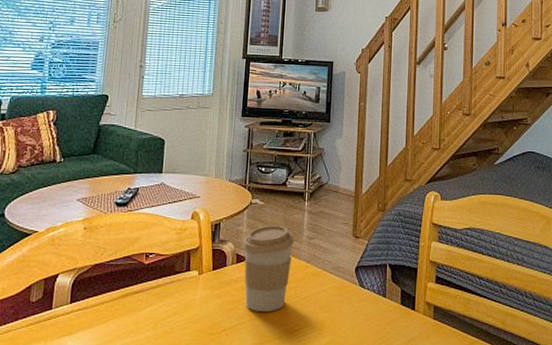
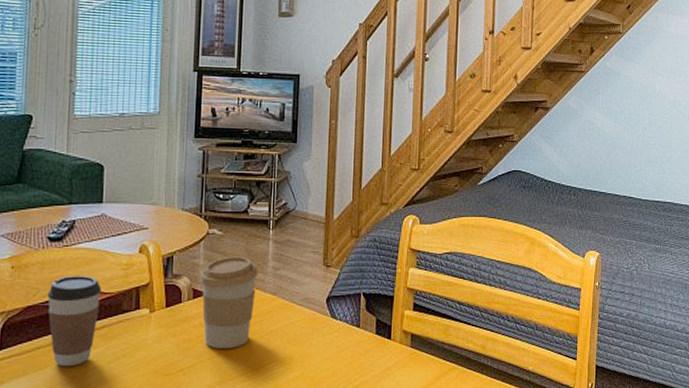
coffee cup: none [112,238,159,322] -> present [47,276,102,367]

